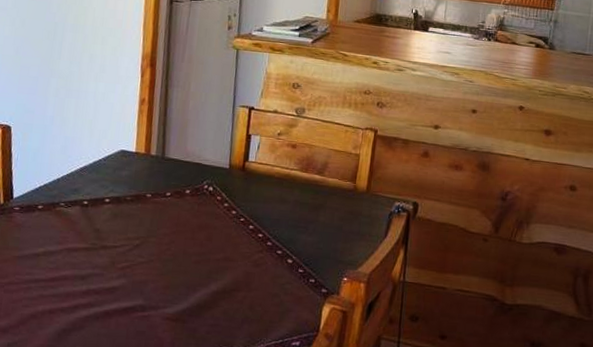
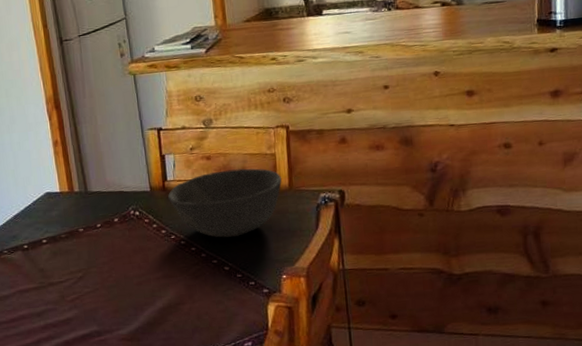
bowl: none [246,161,361,230] -> present [168,168,282,238]

